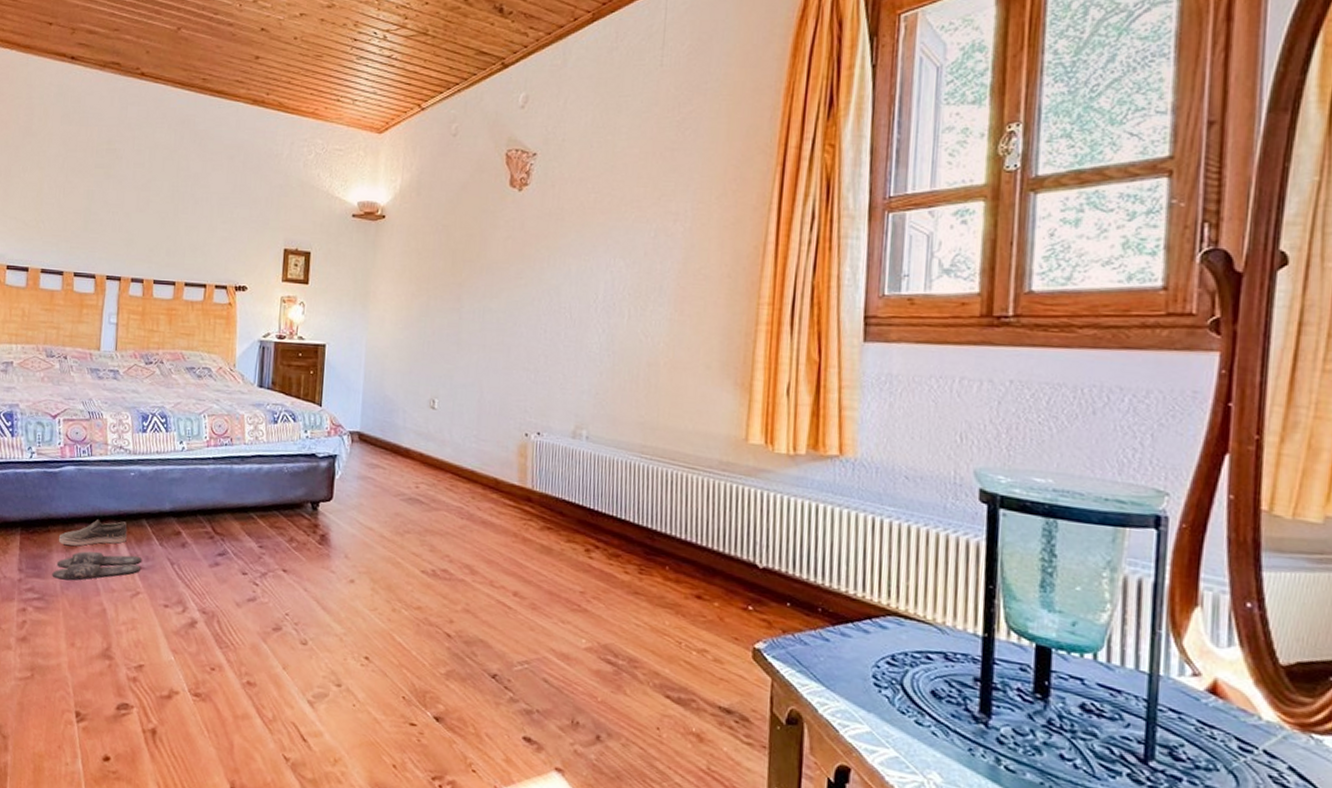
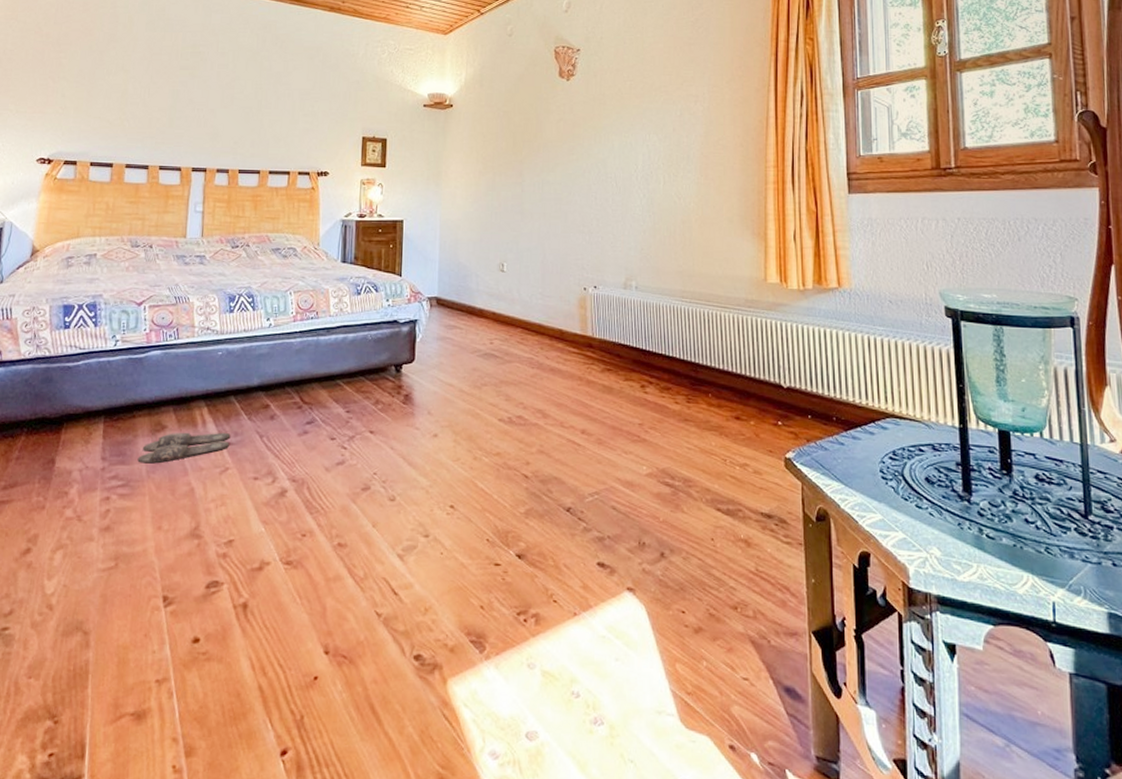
shoe: present [58,519,128,546] -> none [144,400,216,429]

